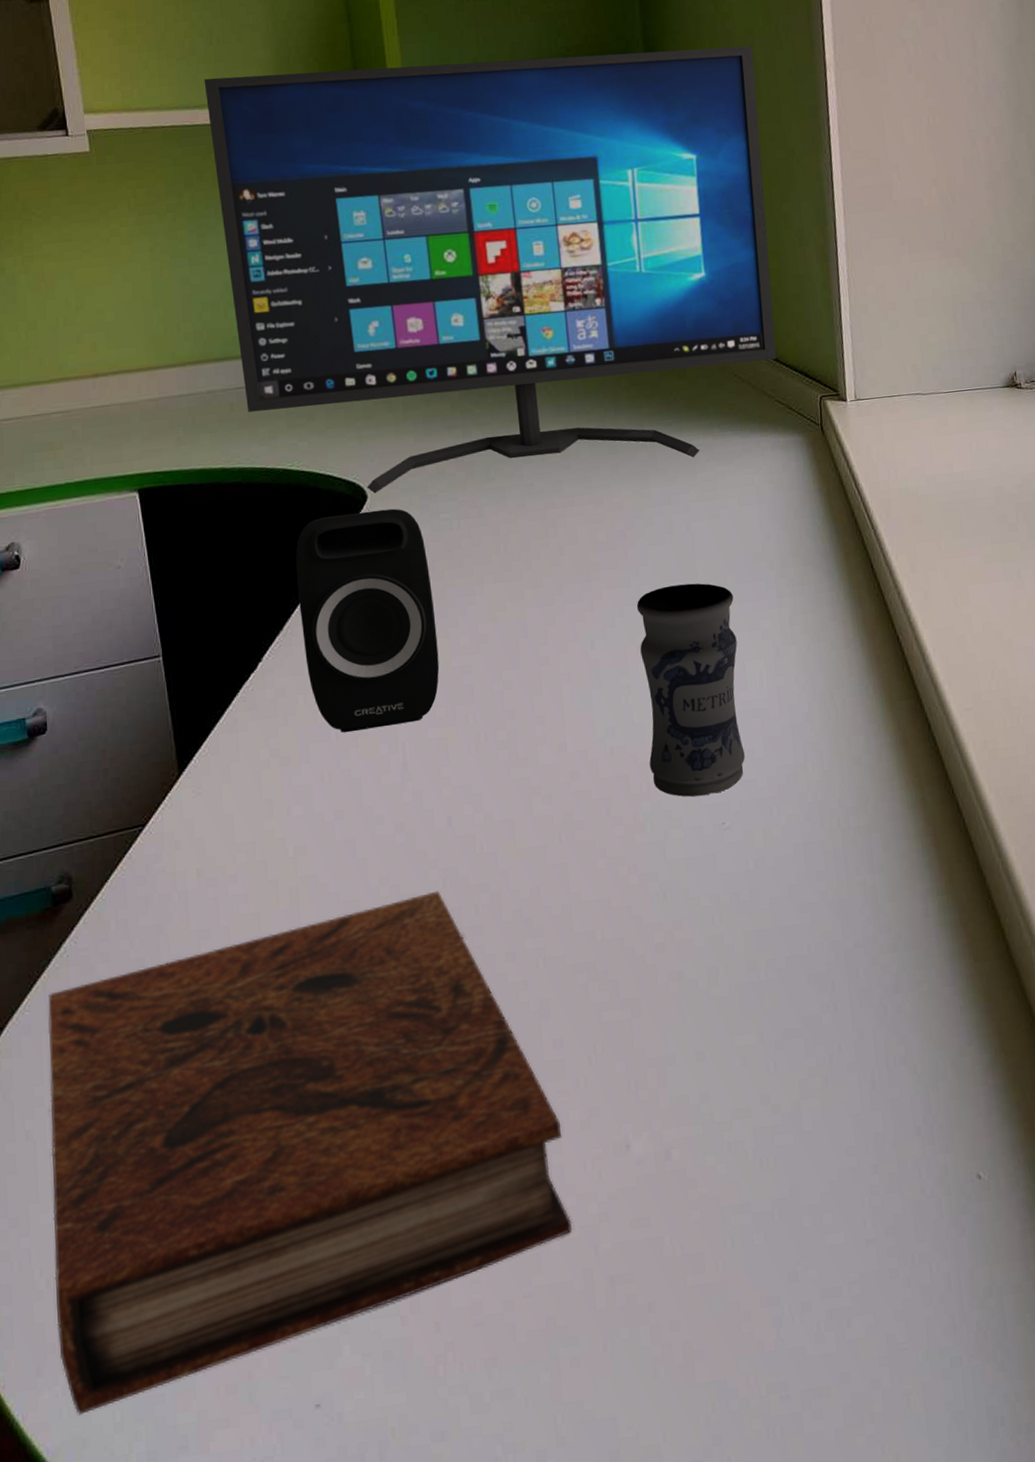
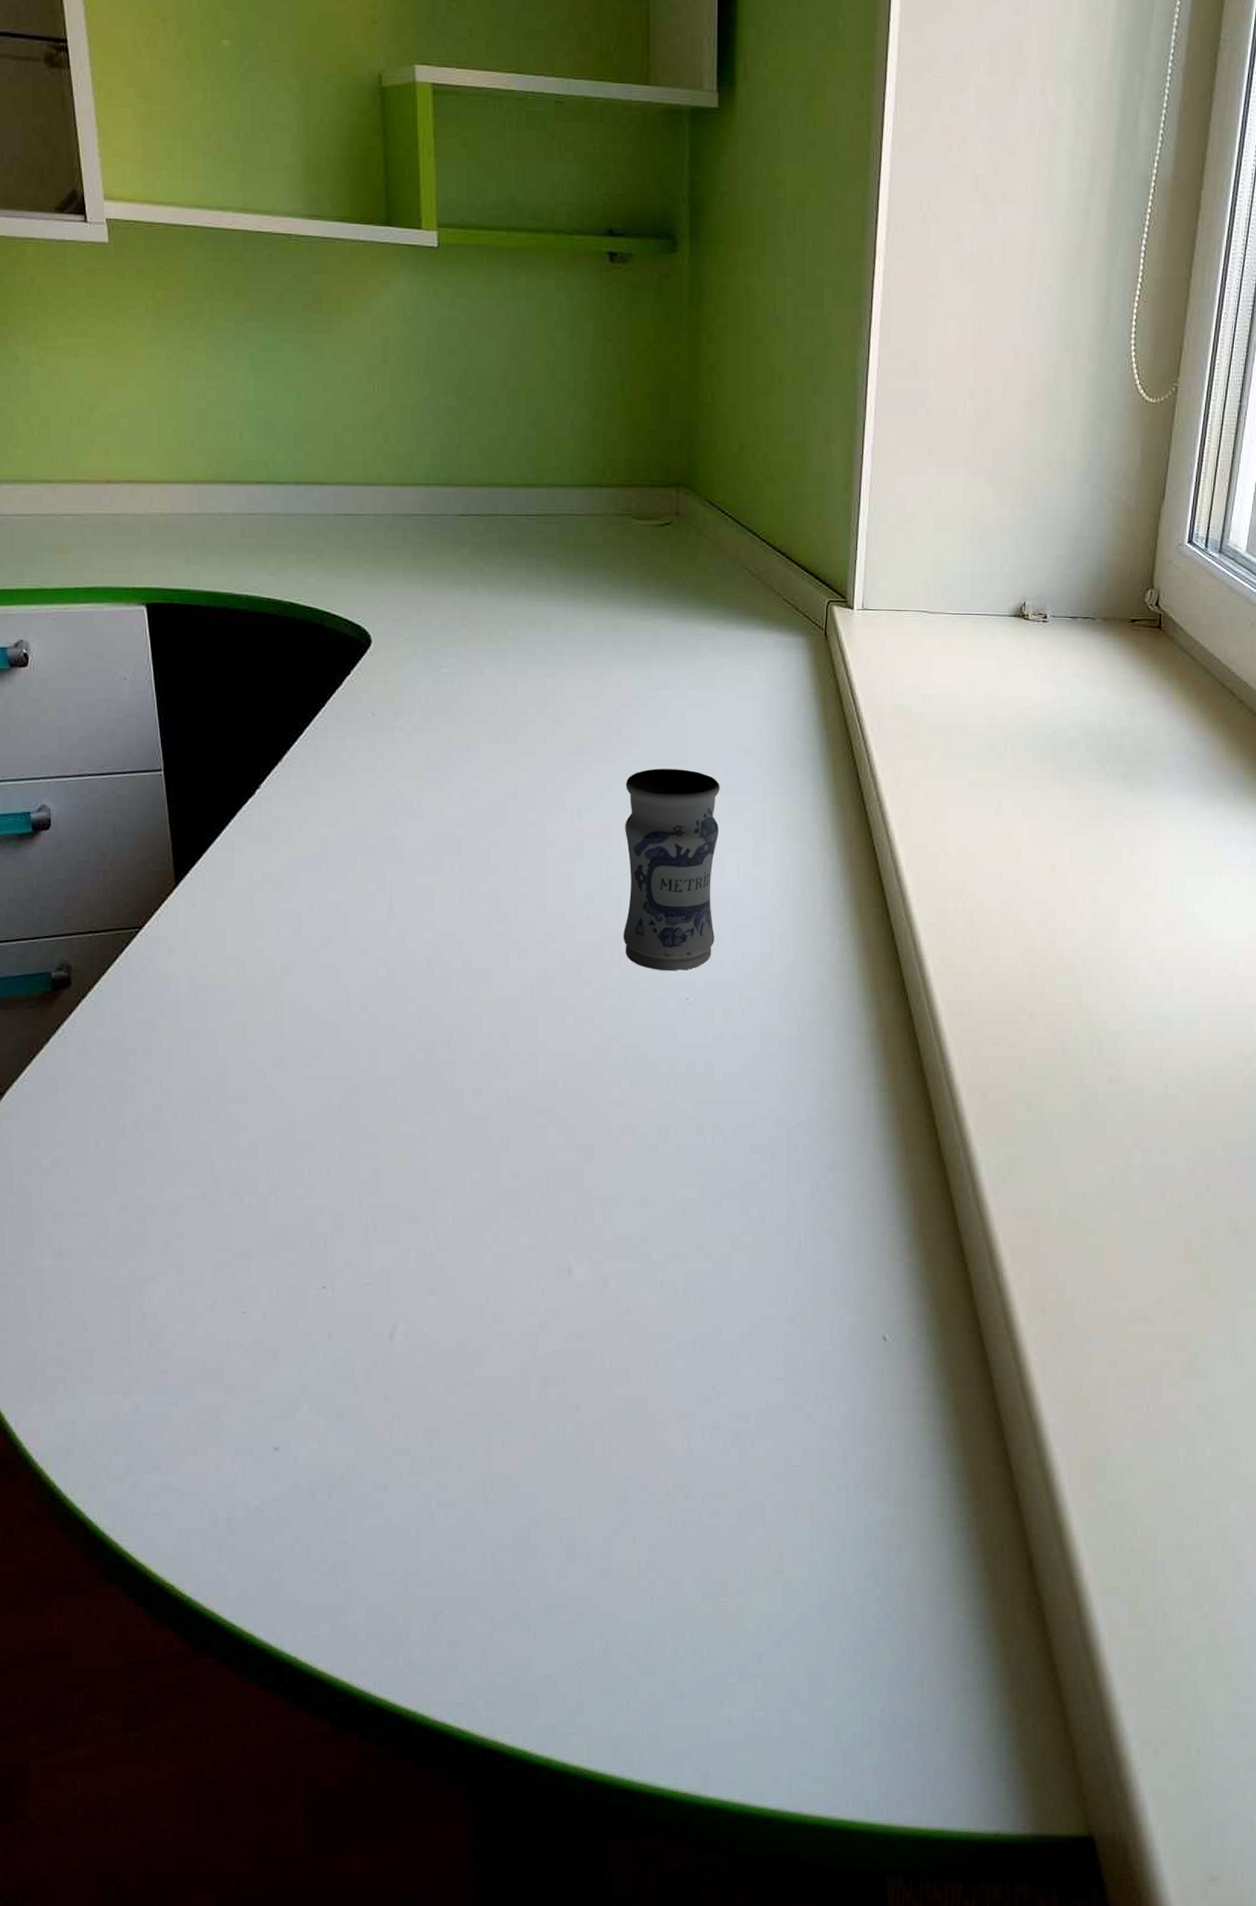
book: present [48,890,572,1415] -> none [45,1024,514,1428]
computer monitor: present [204,46,777,494] -> none [229,178,802,646]
speaker: present [296,508,440,733] -> none [298,655,430,867]

